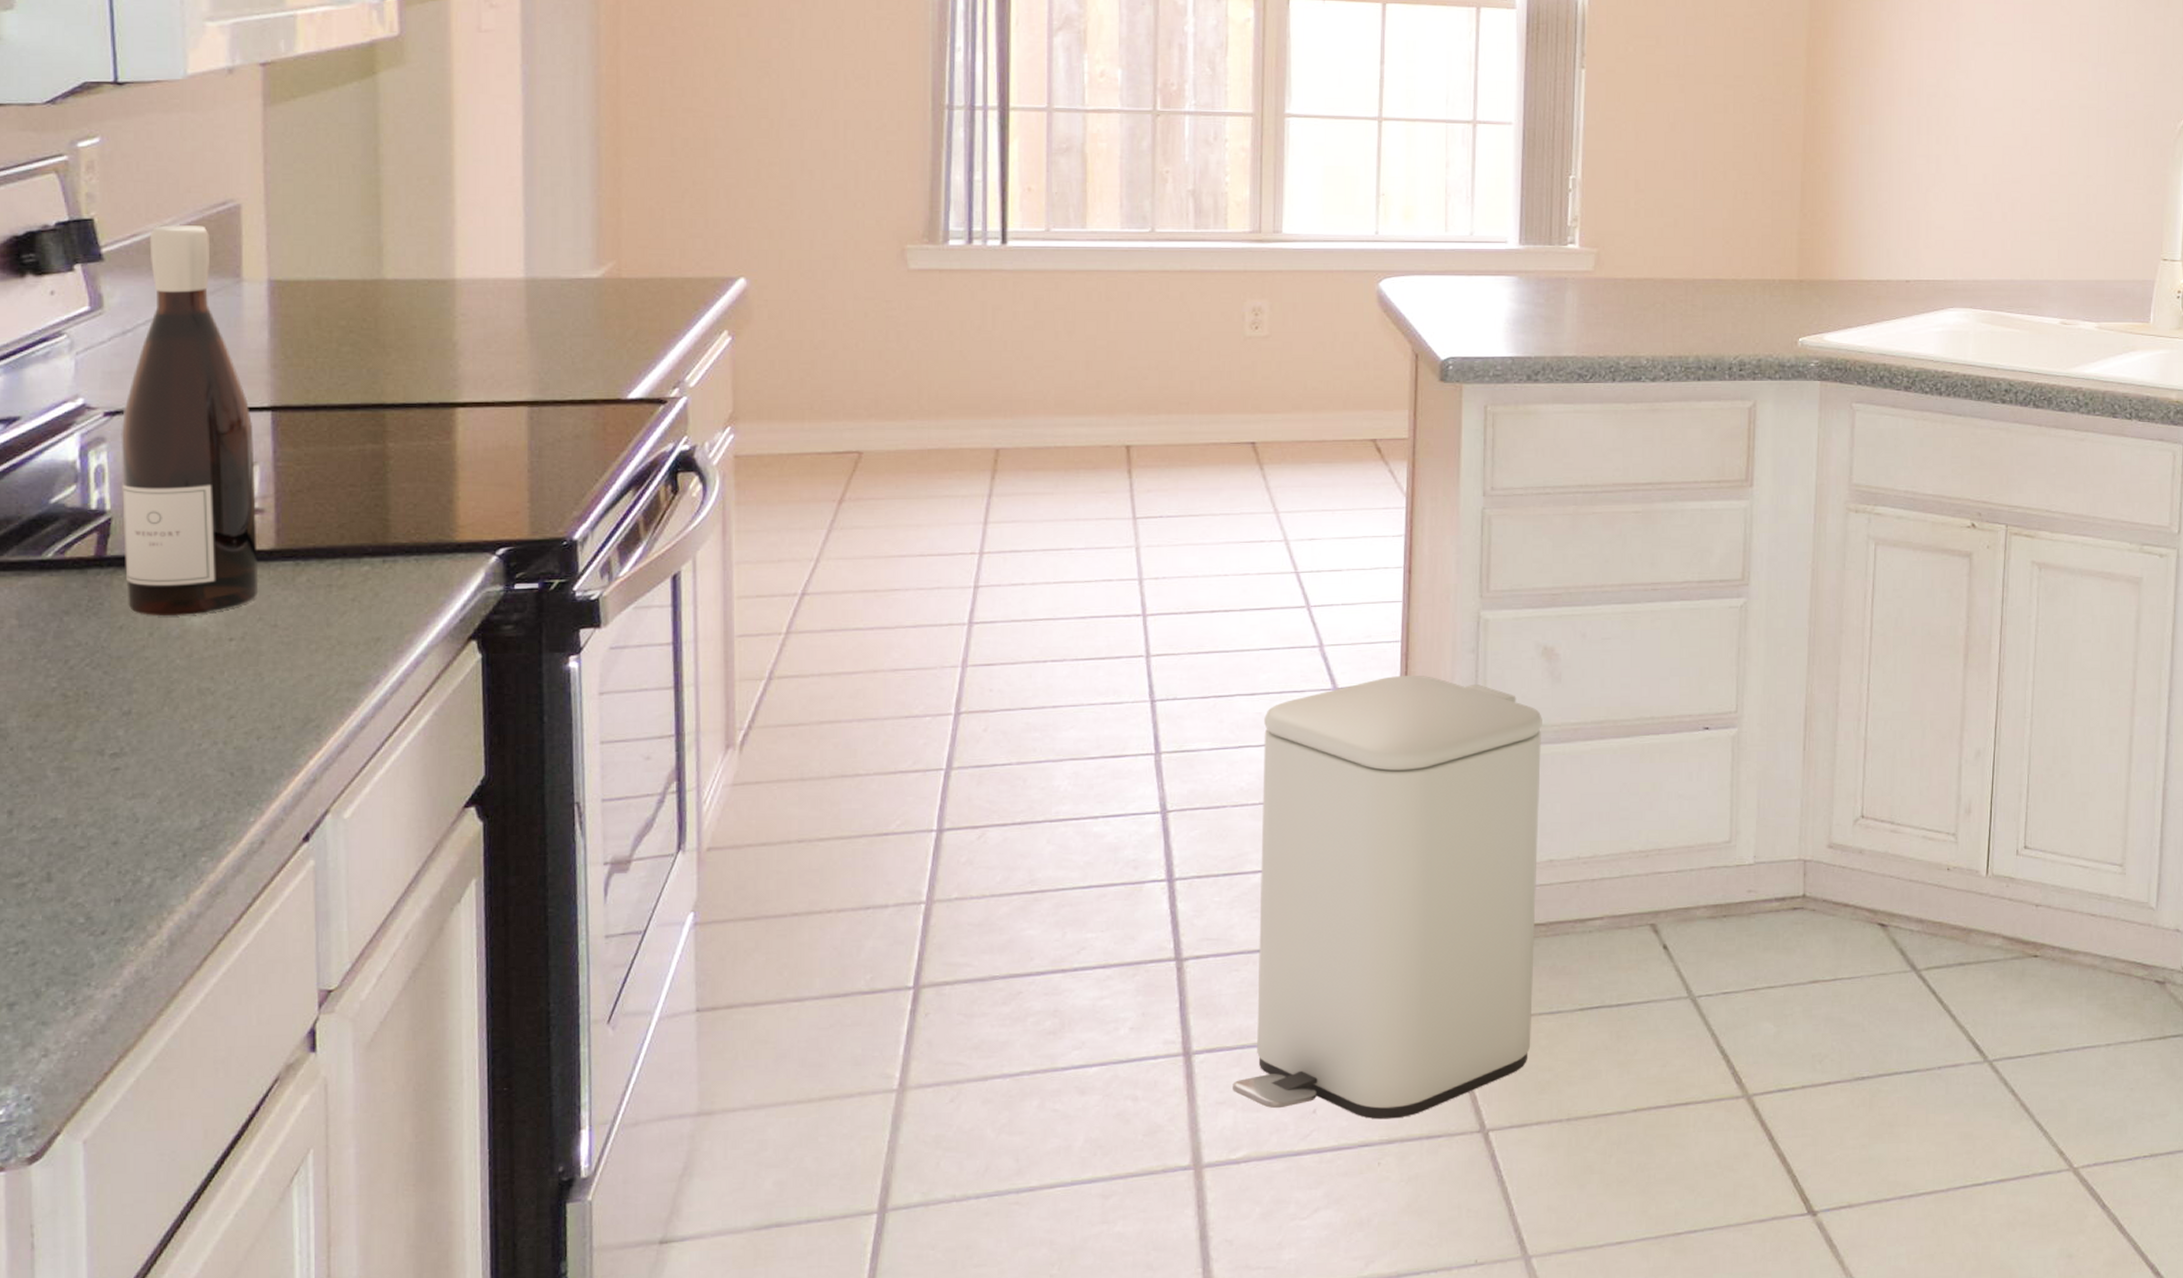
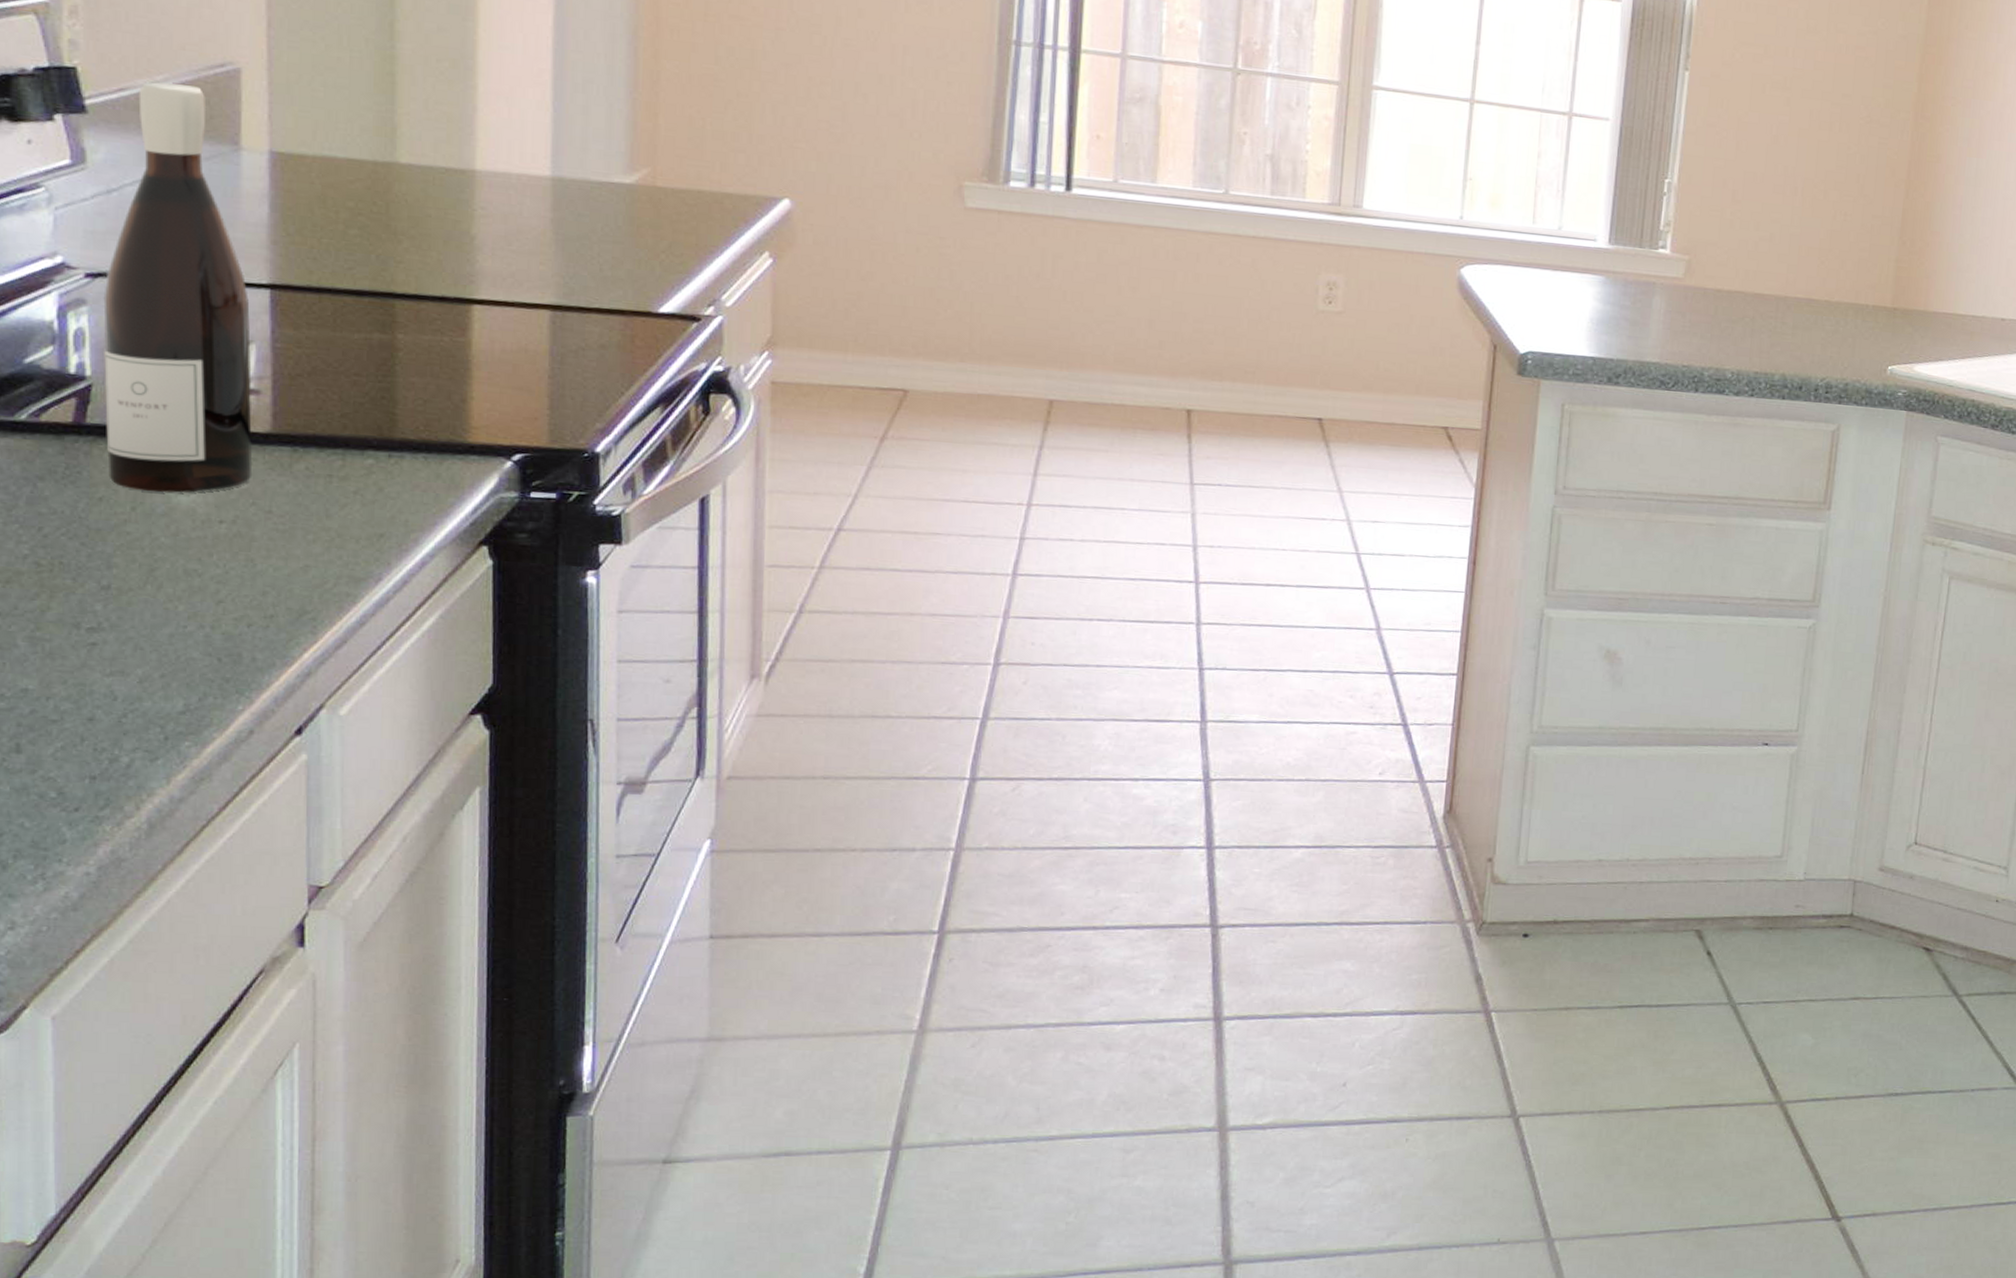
pedal bin: present [1232,675,1542,1120] -> none [1262,665,1601,1098]

